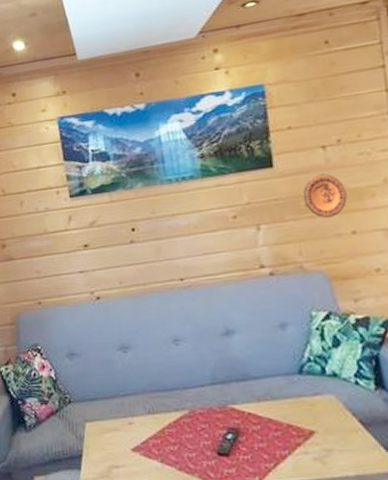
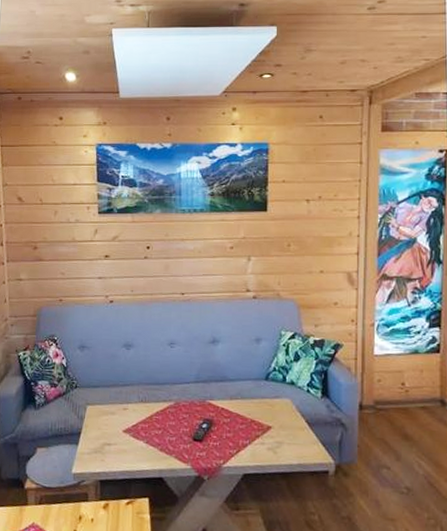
decorative plate: present [303,173,348,218] -> none [287,222,320,257]

